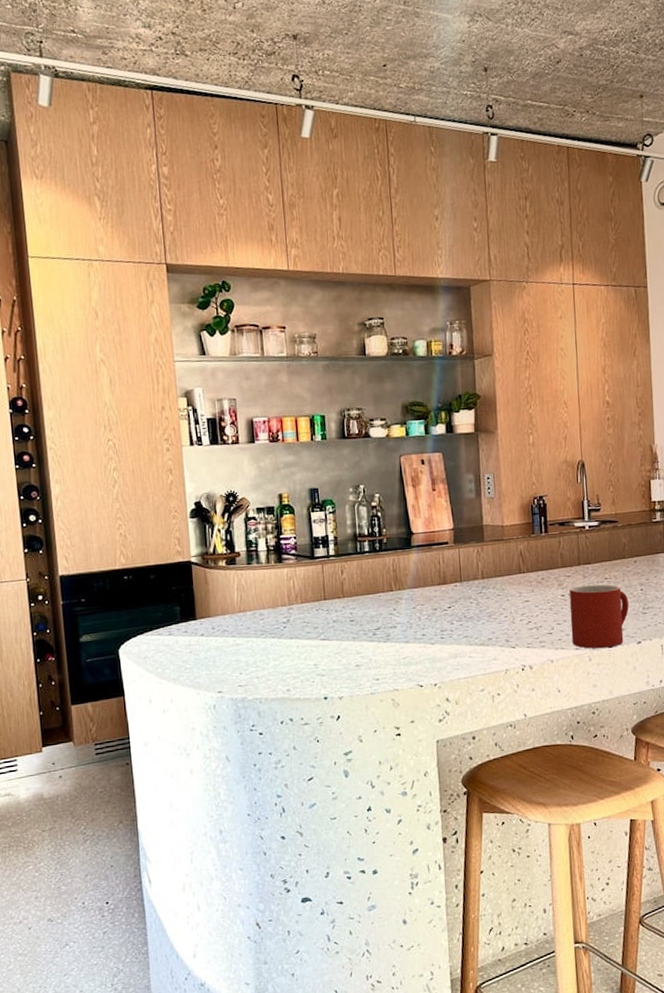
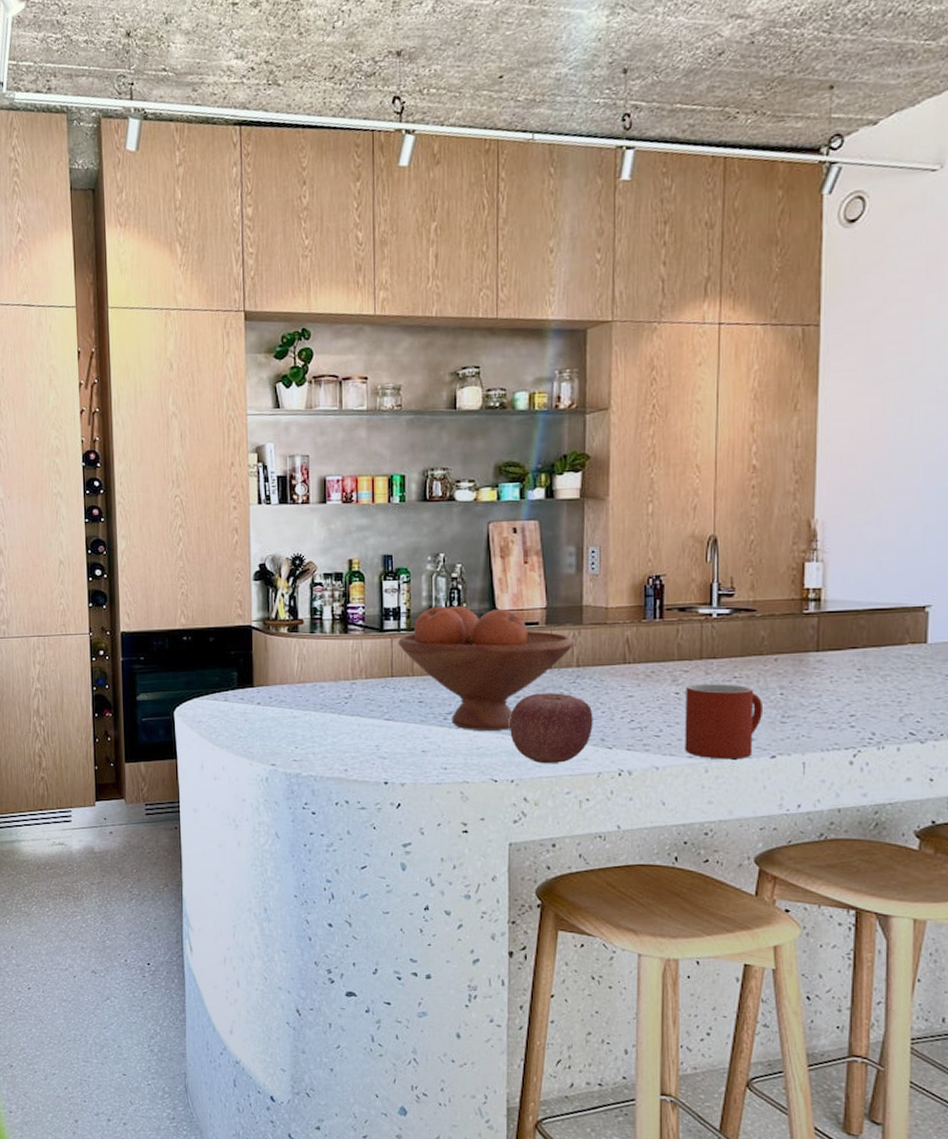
fruit bowl: none [328,531,478,643] -> present [398,605,574,730]
apple: none [429,603,499,667] -> present [510,693,593,764]

